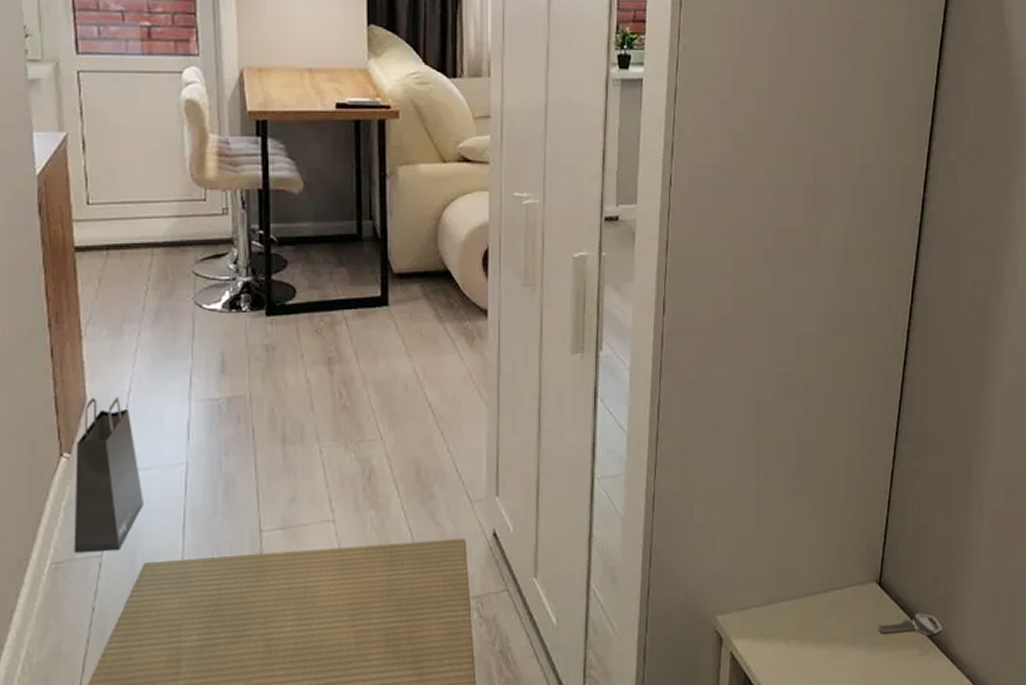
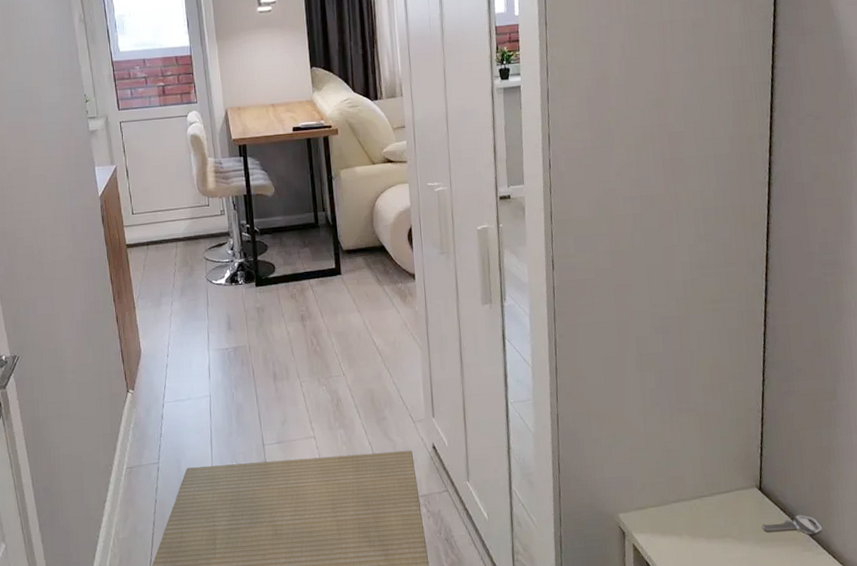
shopping bag: present [74,396,143,553] -> none [136,349,183,461]

